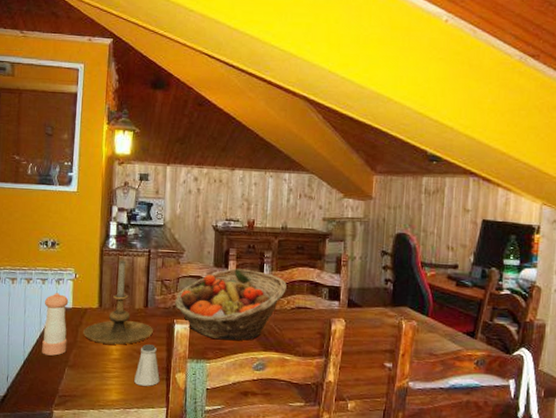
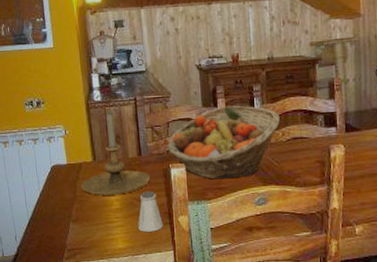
pepper shaker: present [42,293,69,356] -> none [39,151,68,213]

